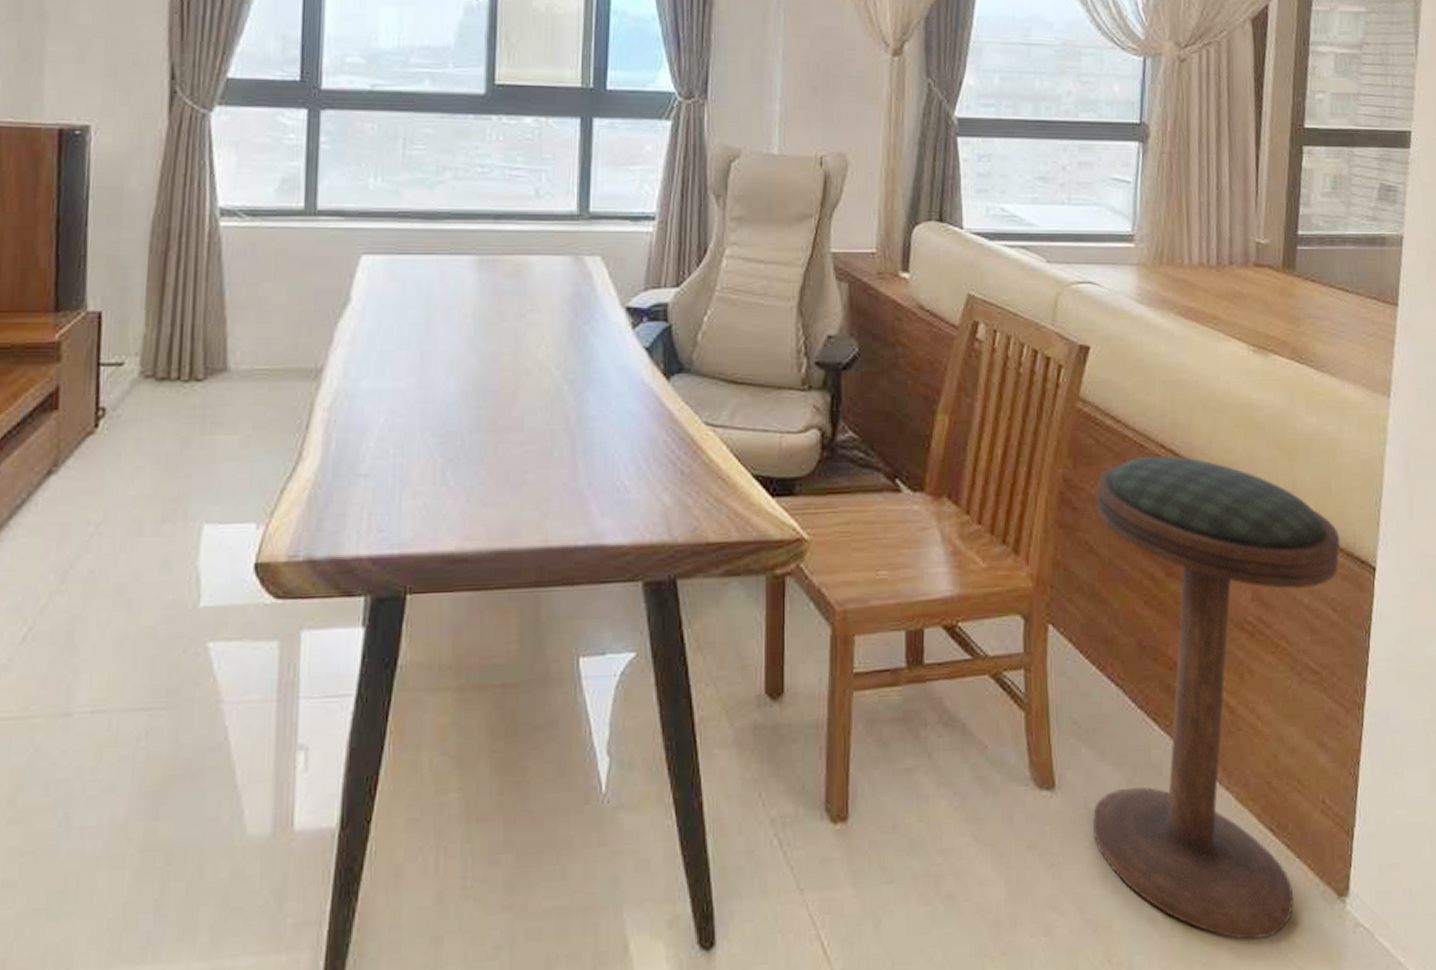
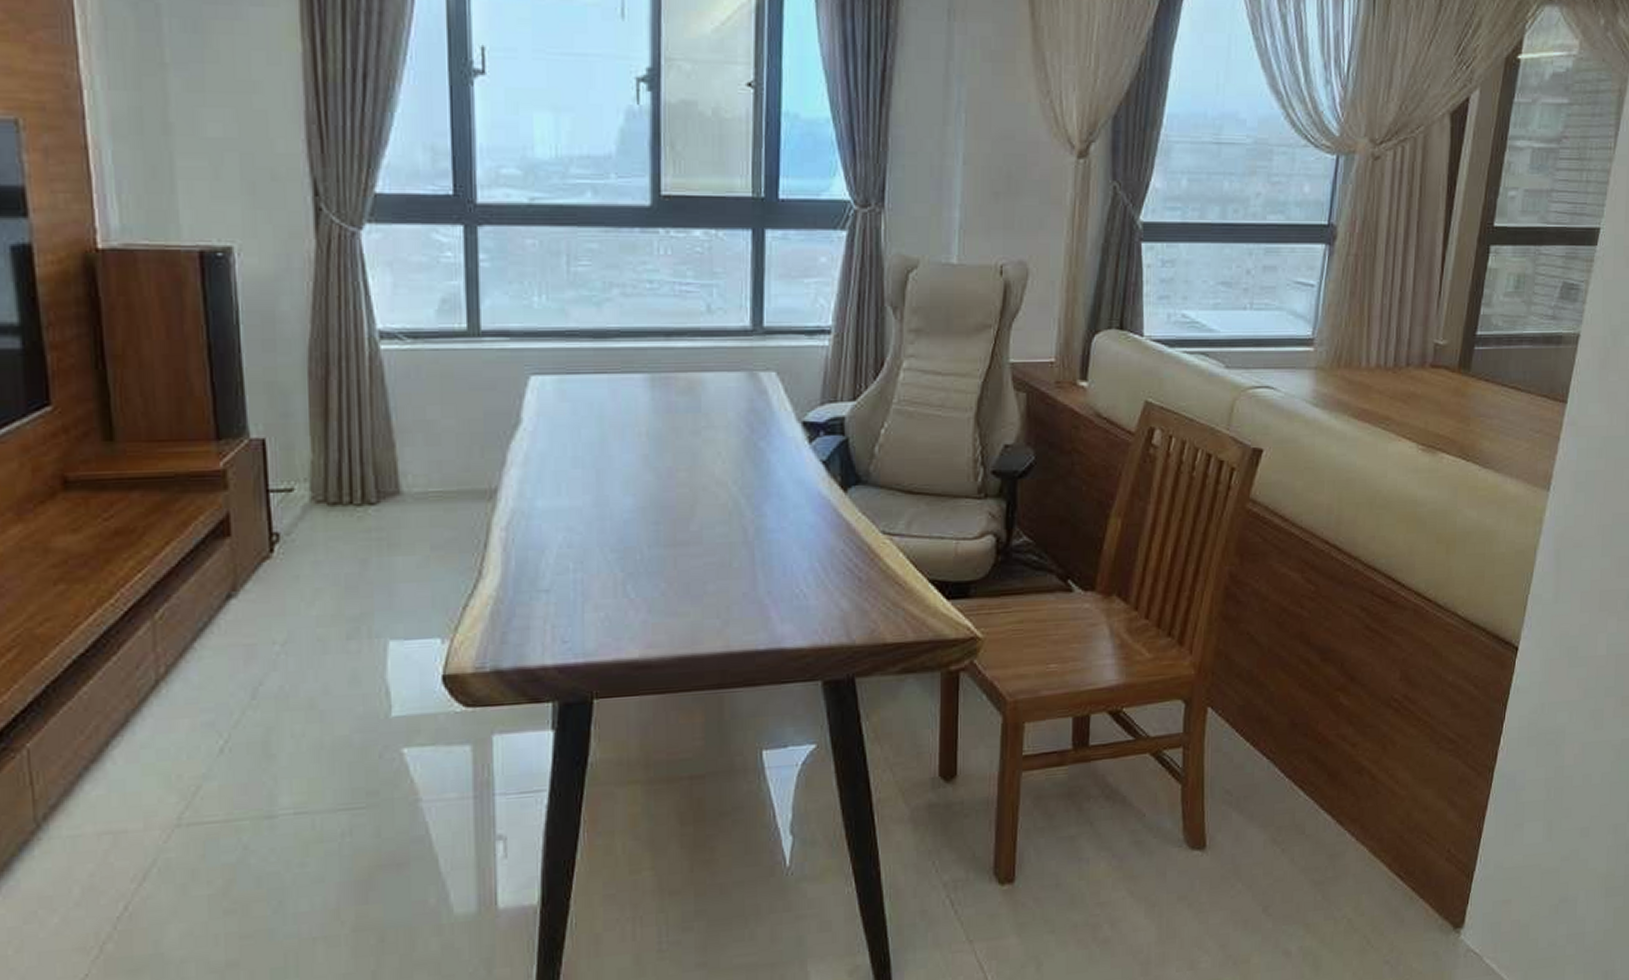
bar stool: present [1093,455,1340,941] -> none [1239,551,1488,967]

